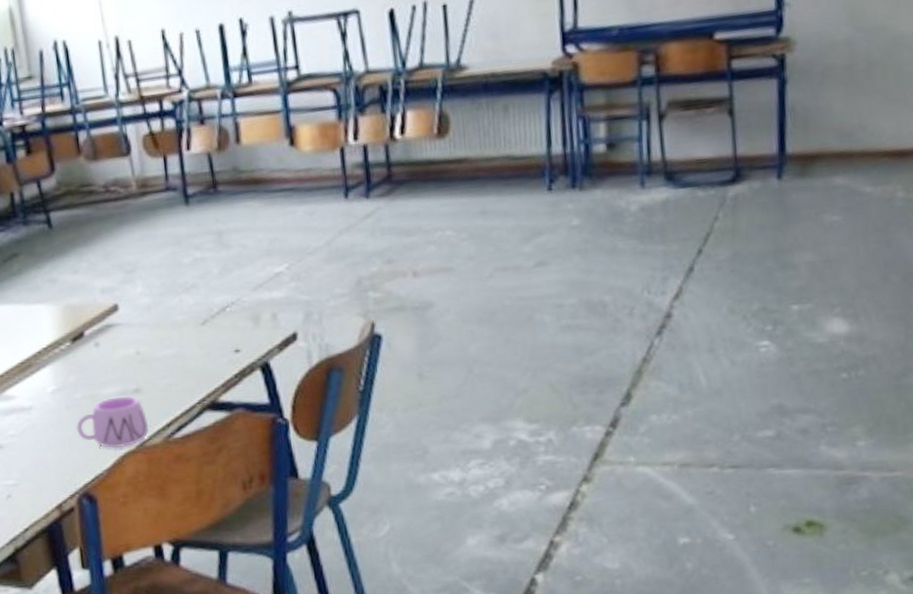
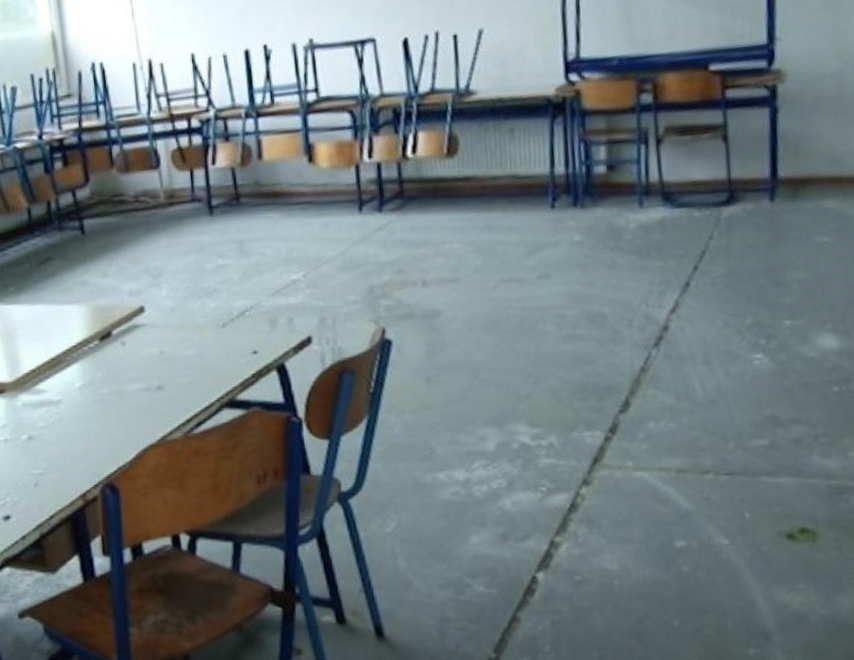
mug: present [76,395,149,449] -> none [101,392,170,442]

